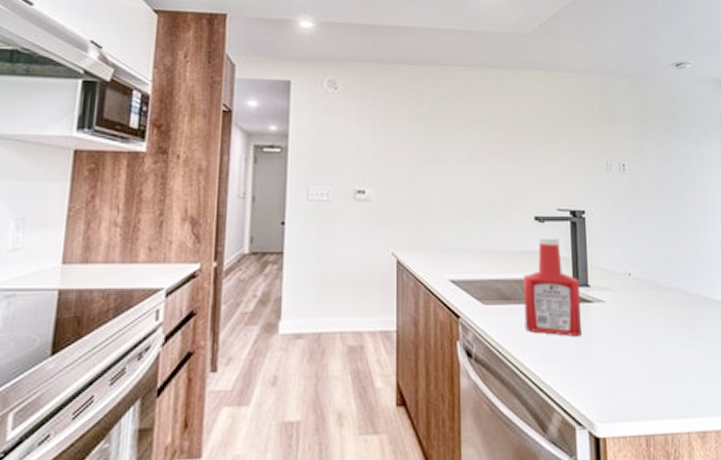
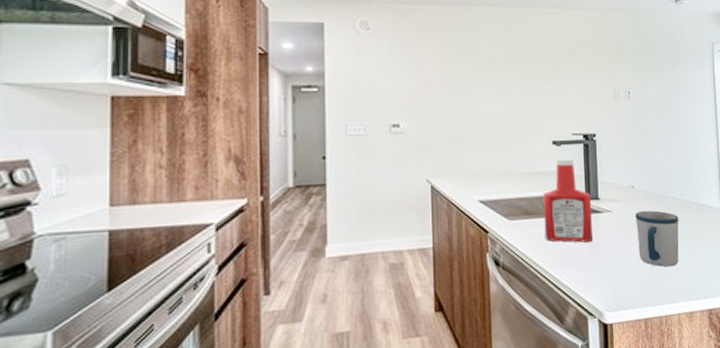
mug: none [633,304,687,374] -> present [635,210,679,267]

